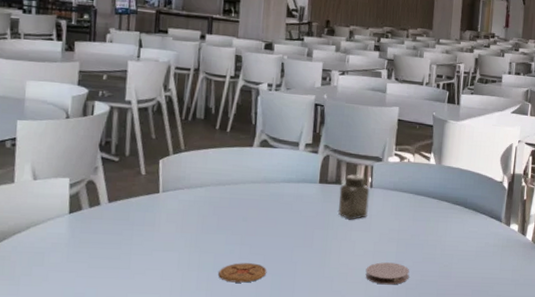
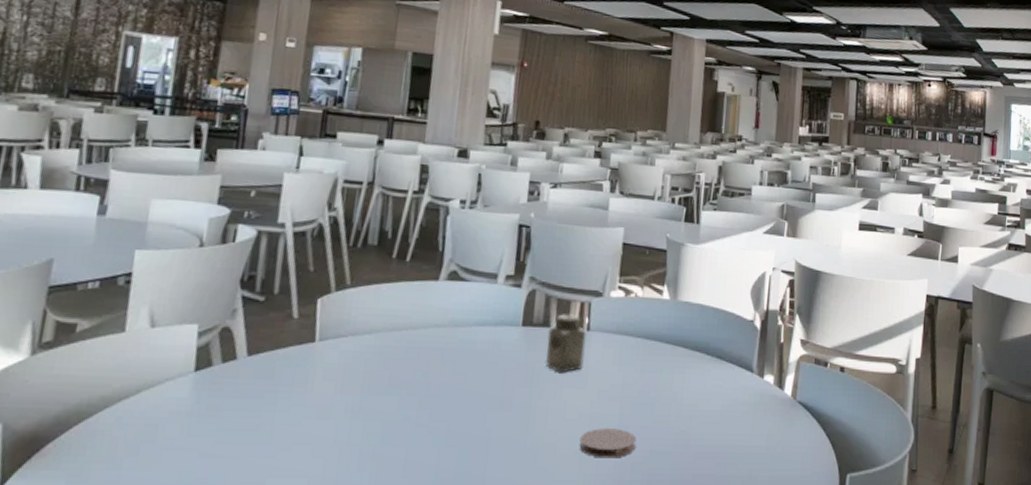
coaster: present [218,263,267,283] -> none [387,433,452,460]

